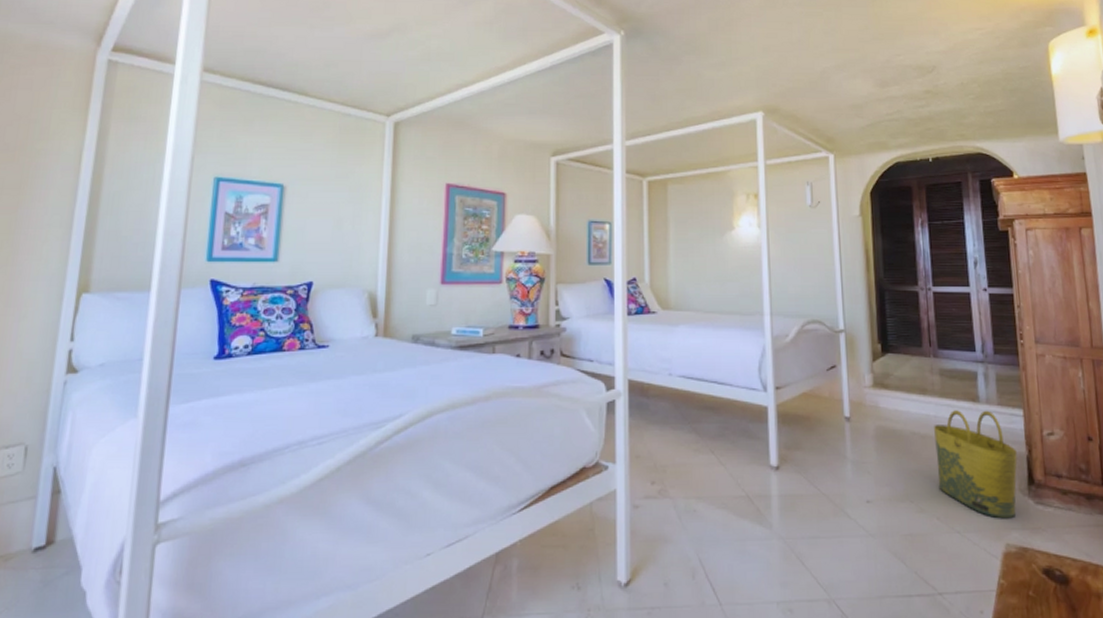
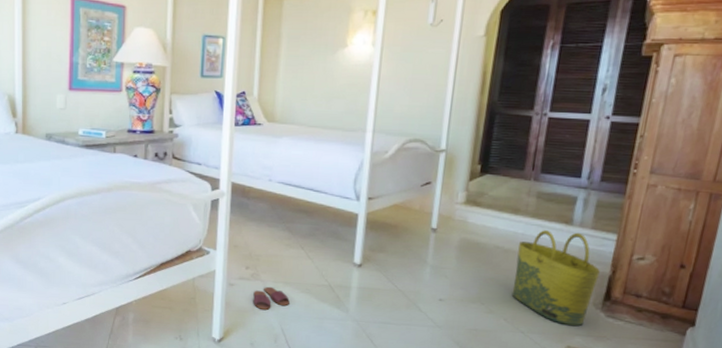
slippers: none [663,504,705,537] -> present [253,286,290,311]

